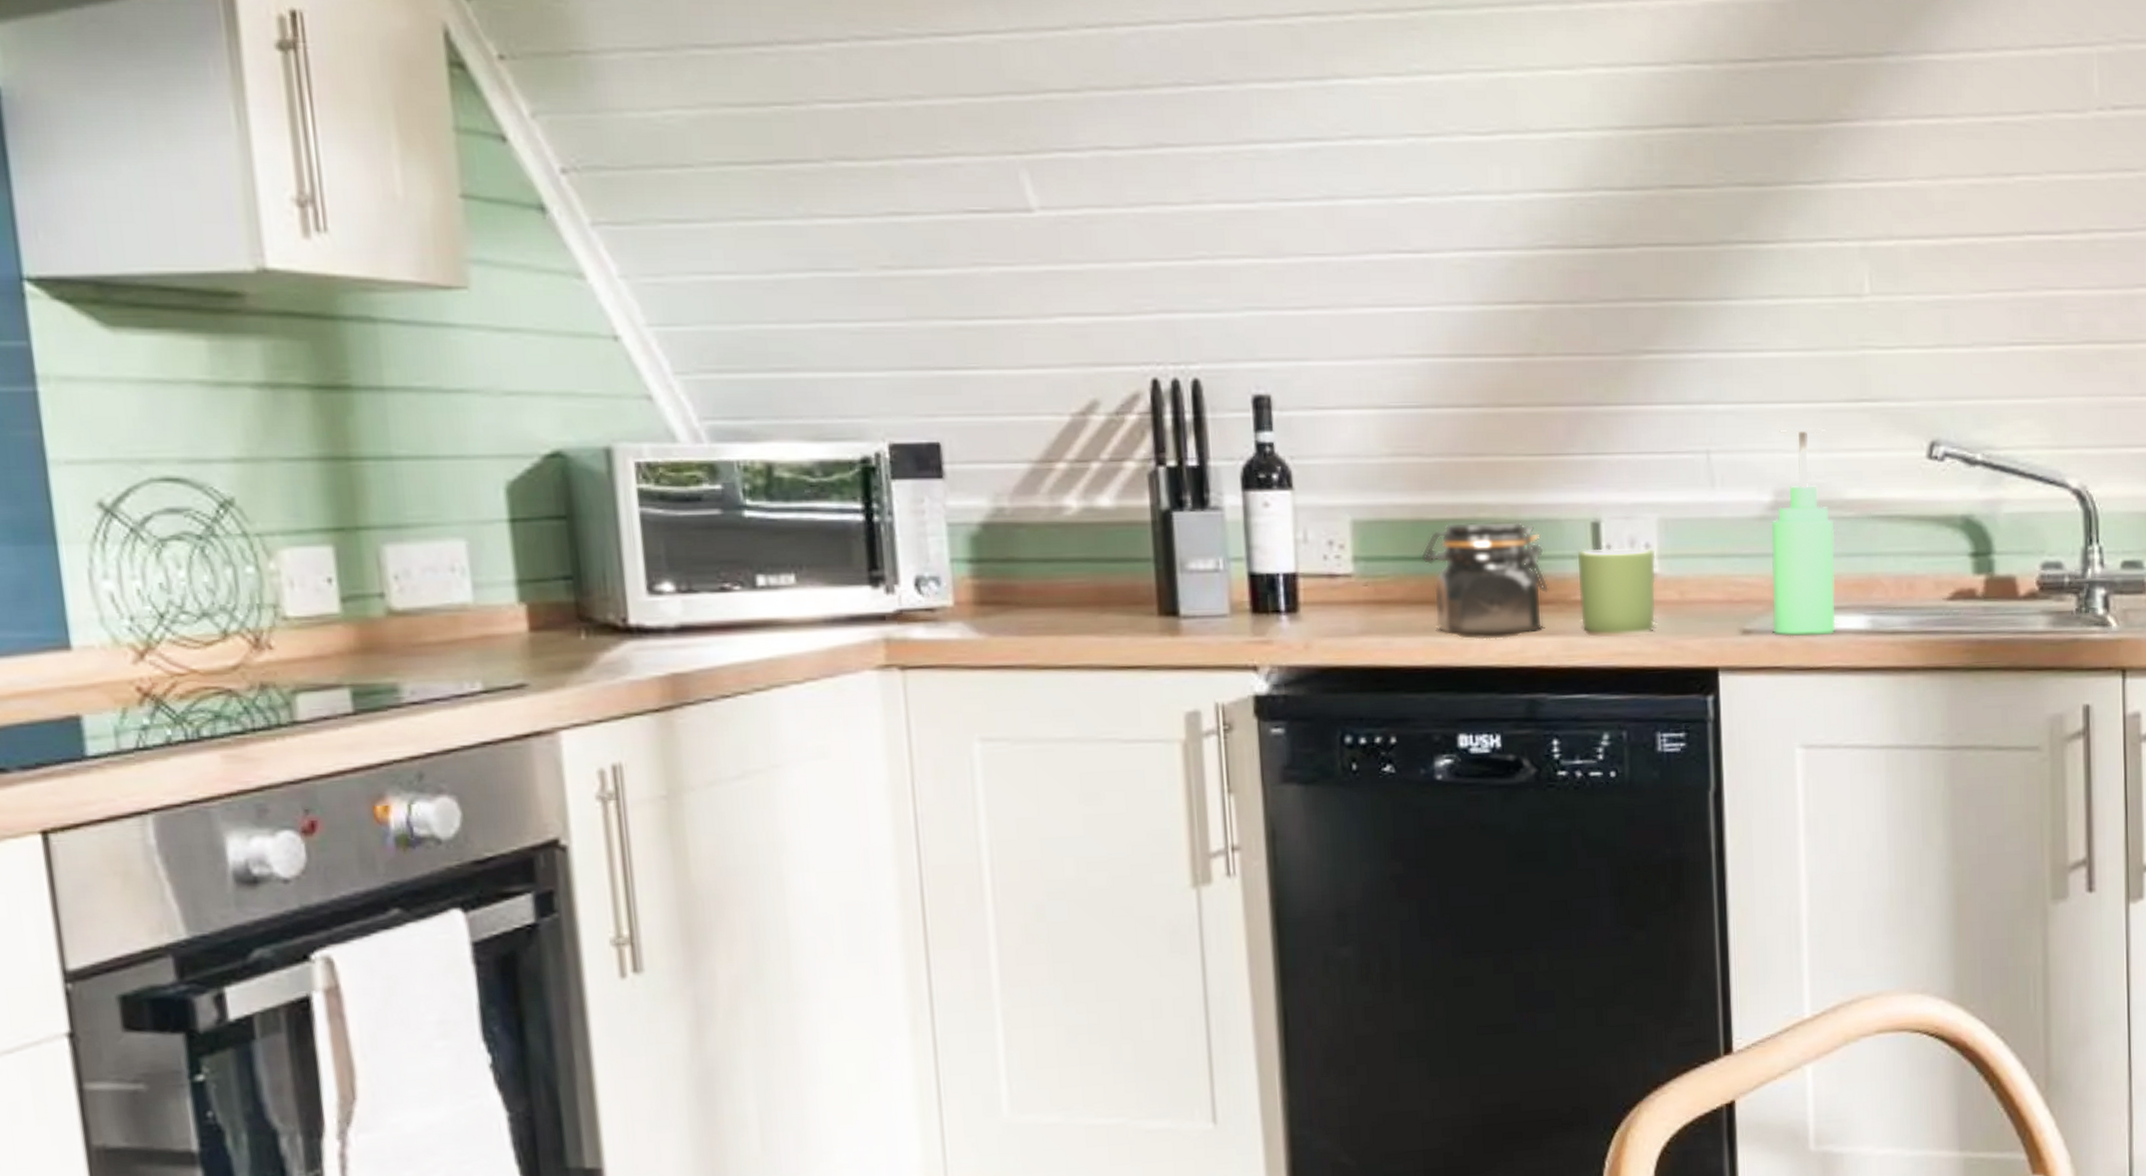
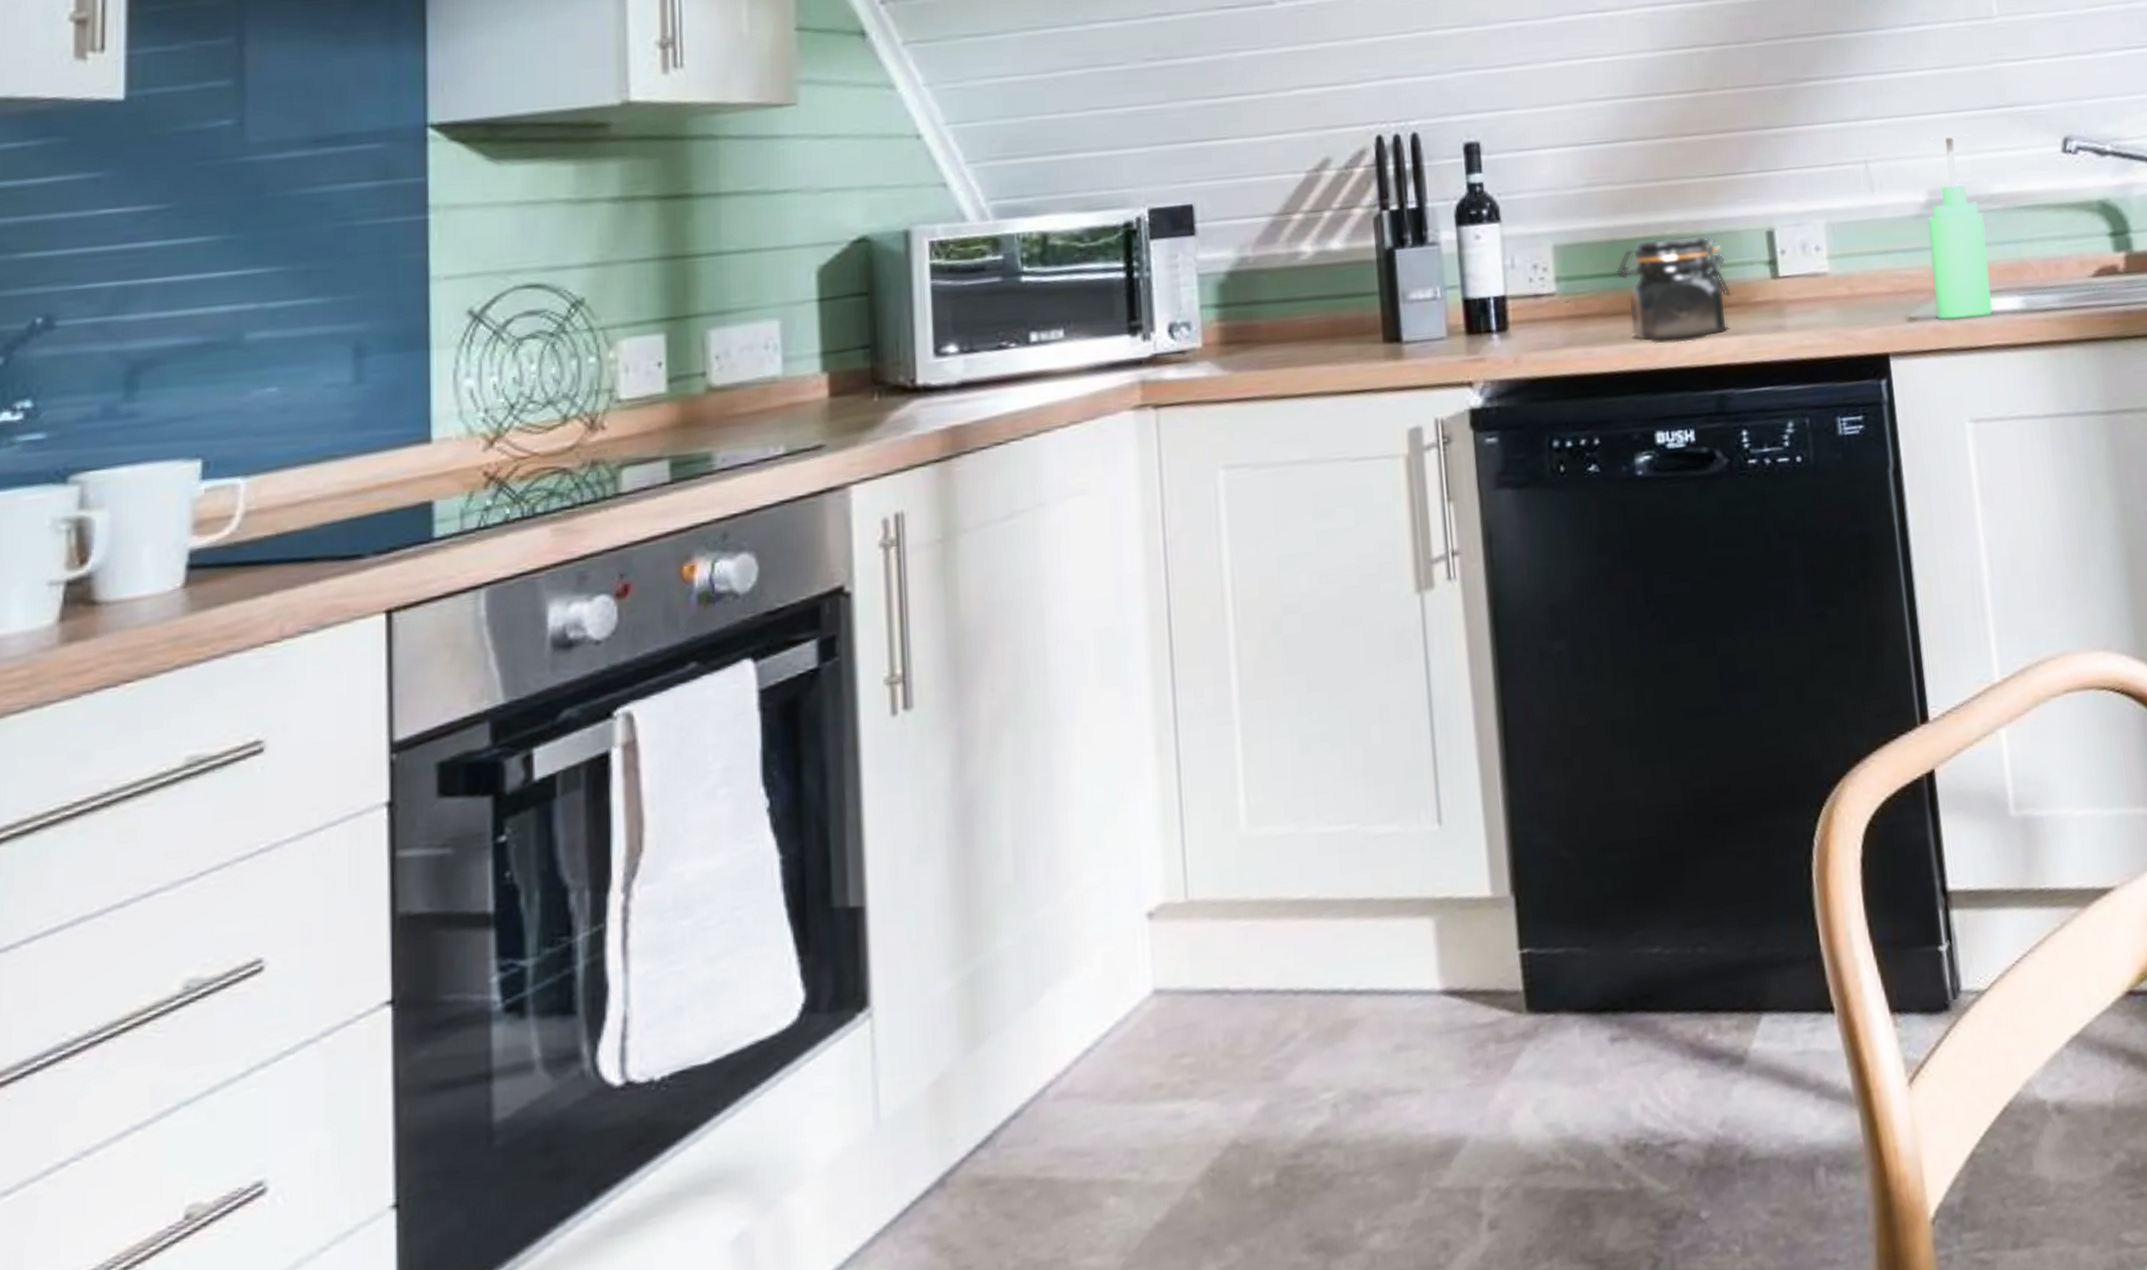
mug: present [1577,548,1656,638] -> none [1755,250,1829,334]

